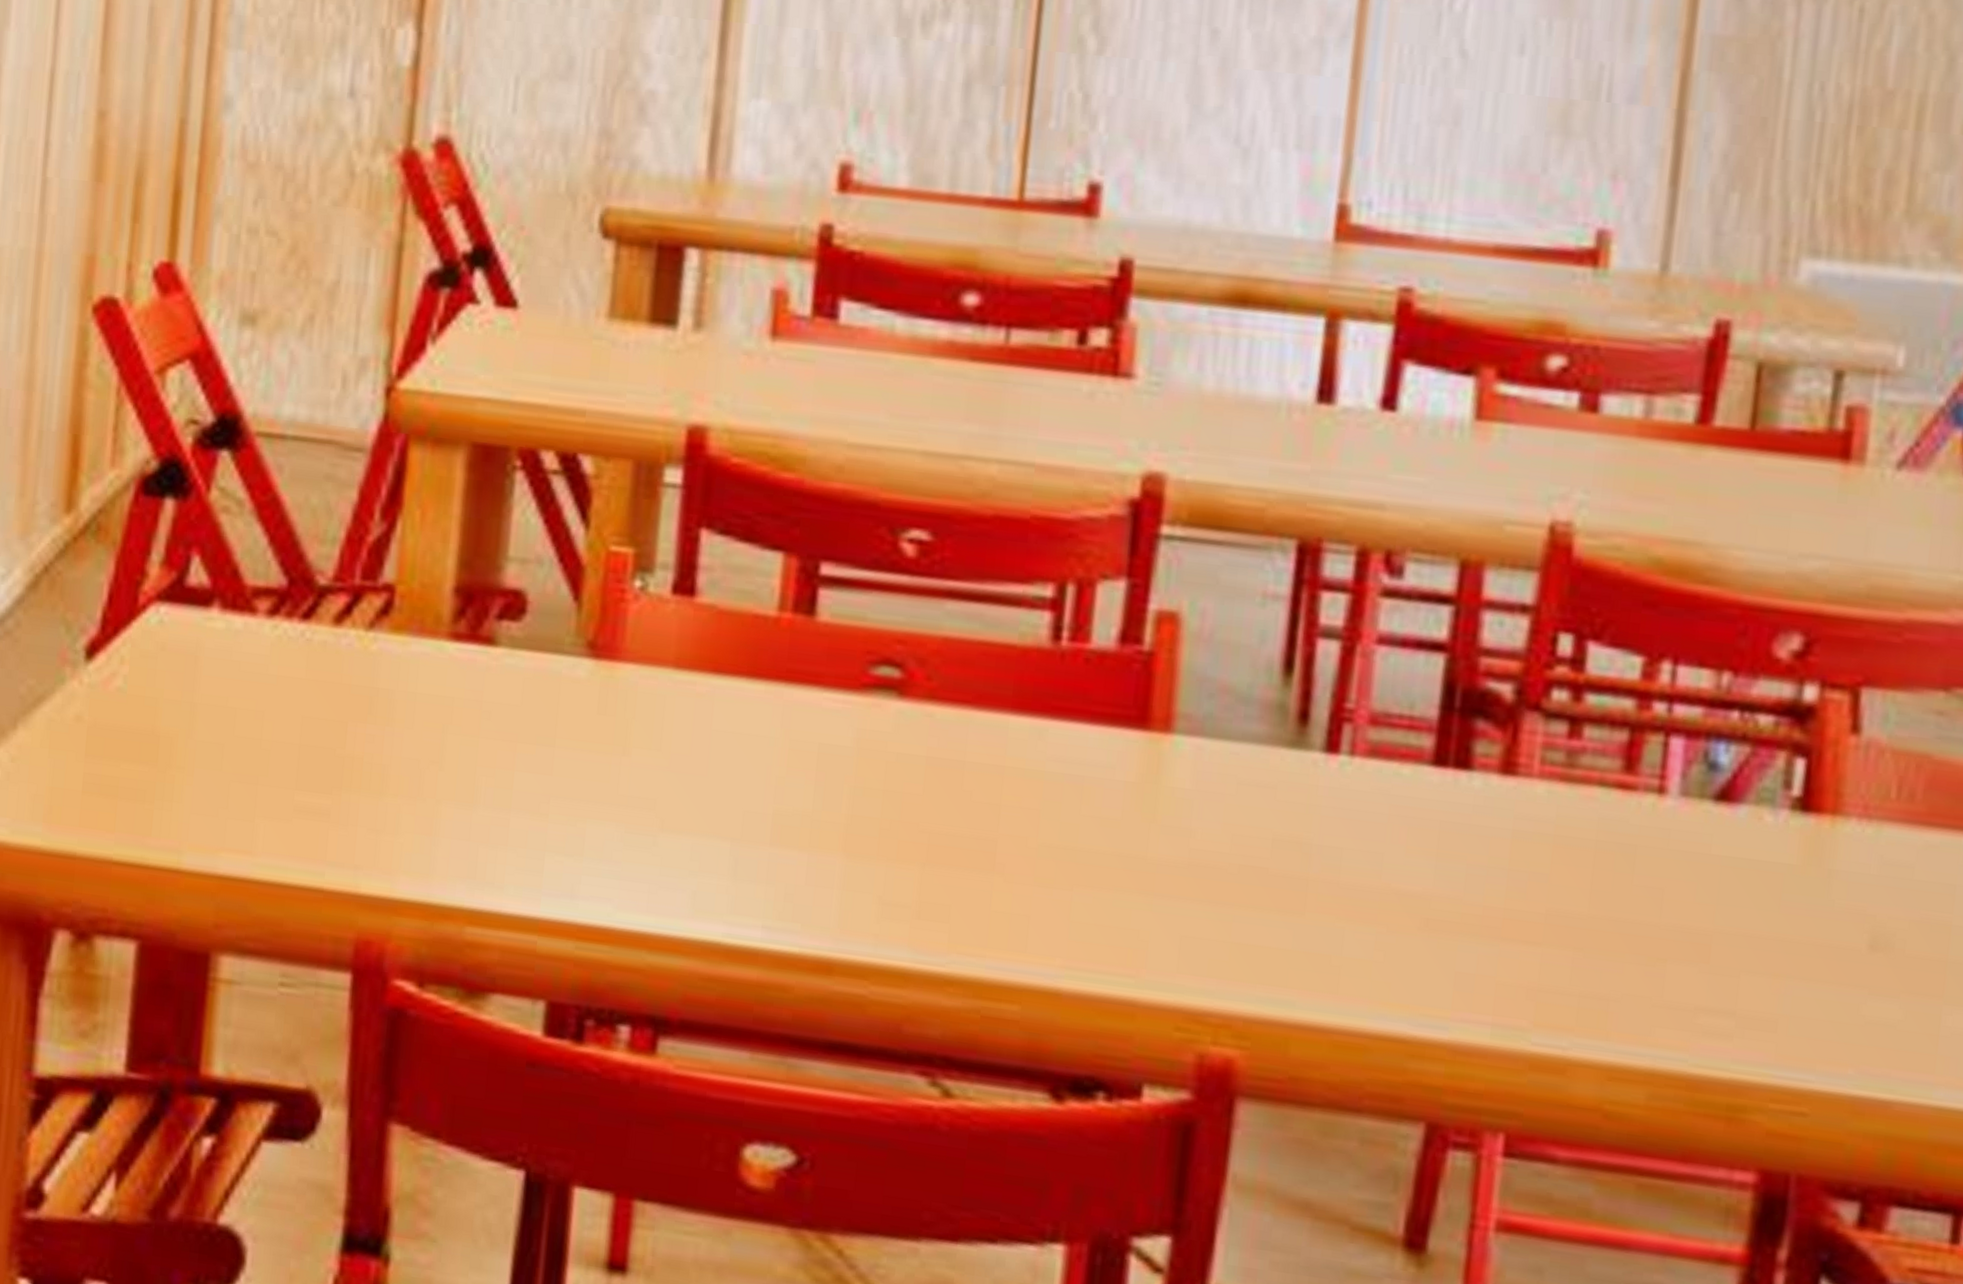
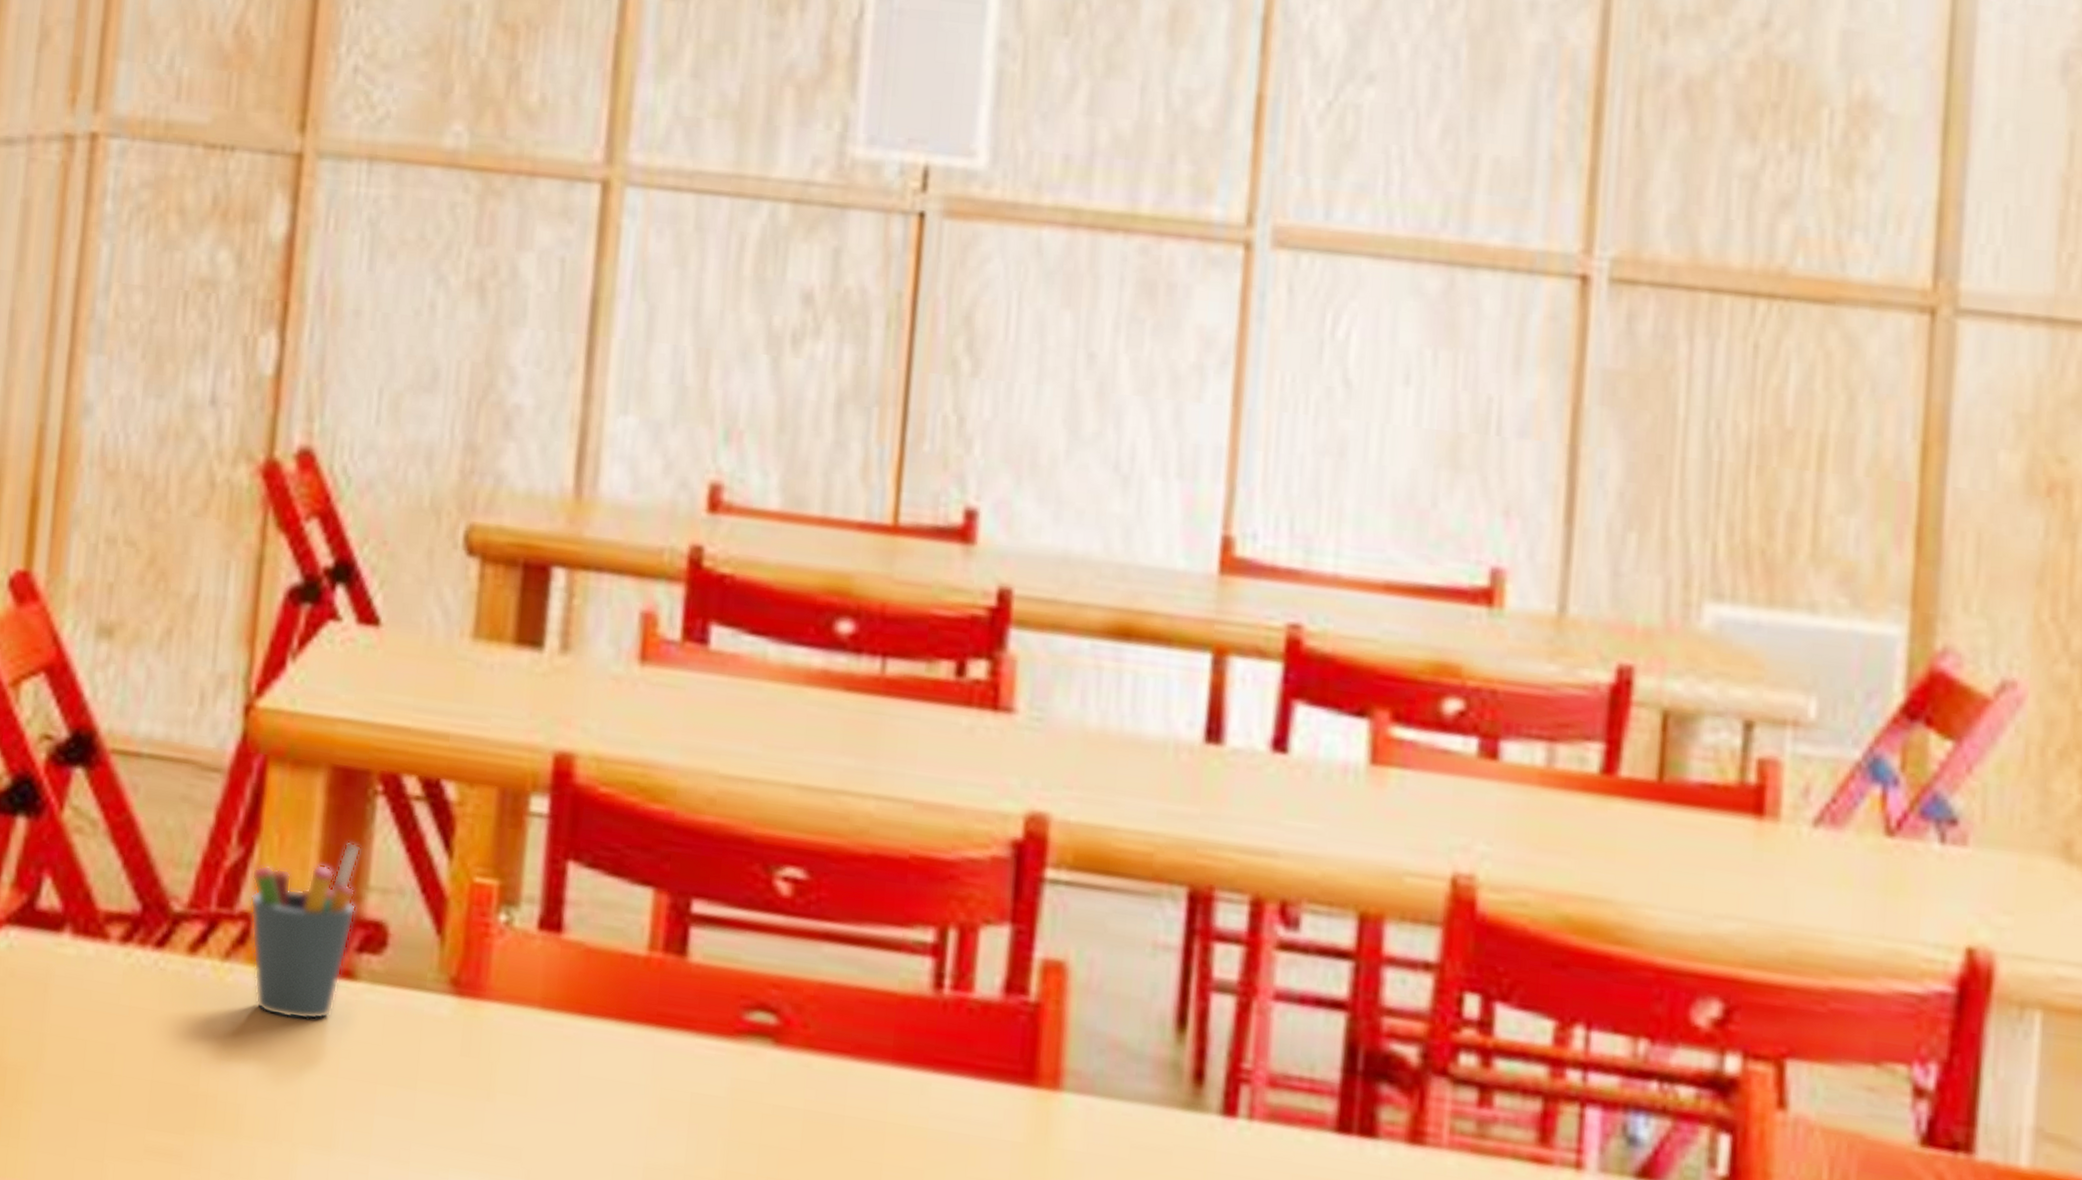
pen holder: none [393,515,500,685] -> present [250,842,361,1021]

